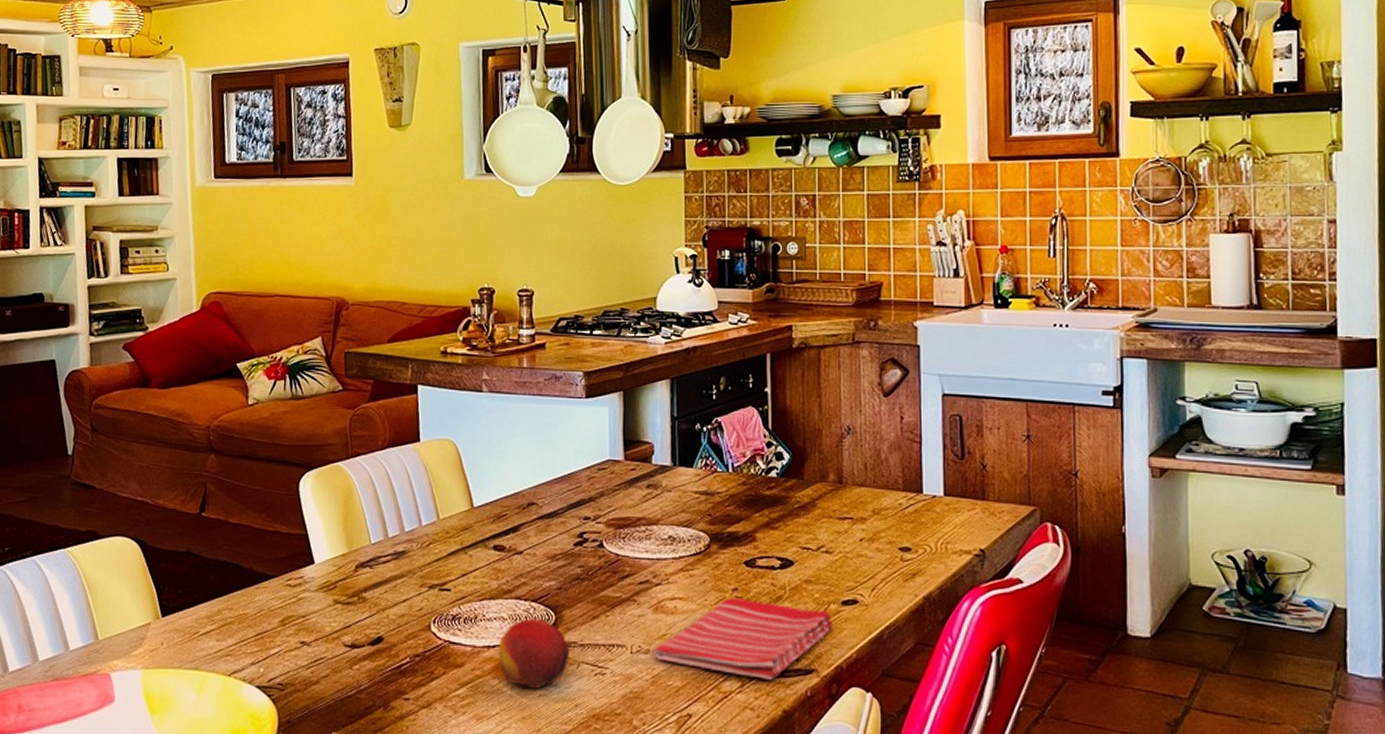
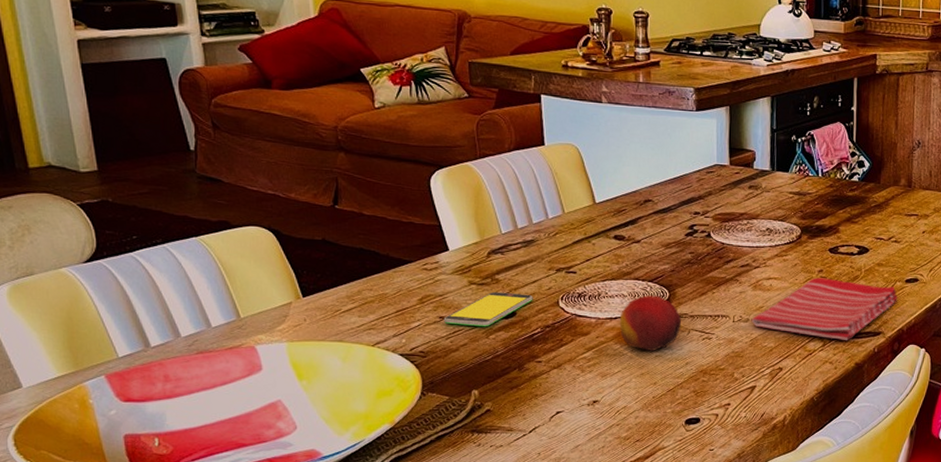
smartphone: none [305,612,403,655] -> present [443,291,533,327]

